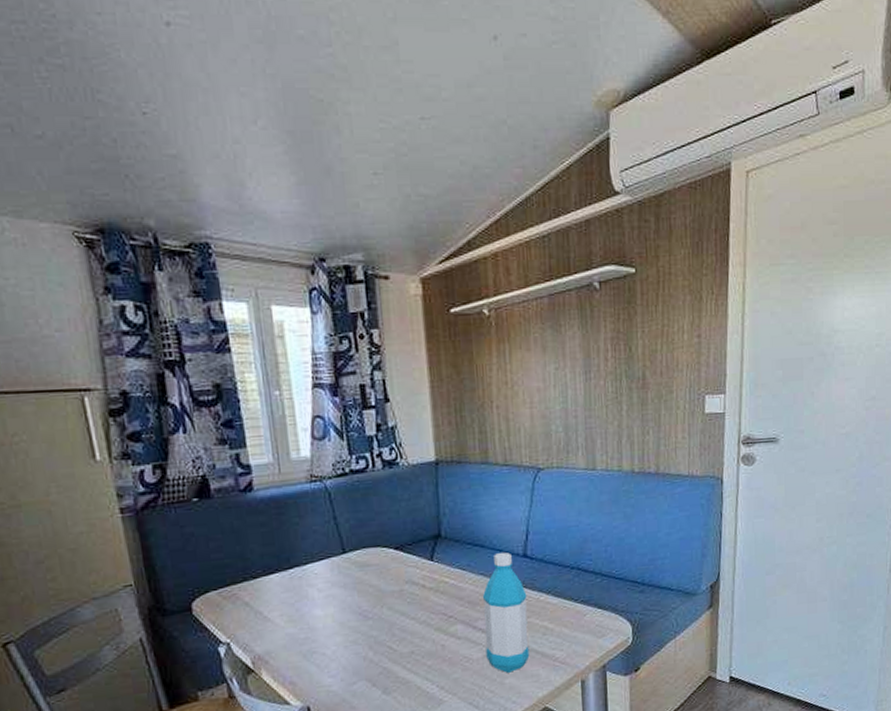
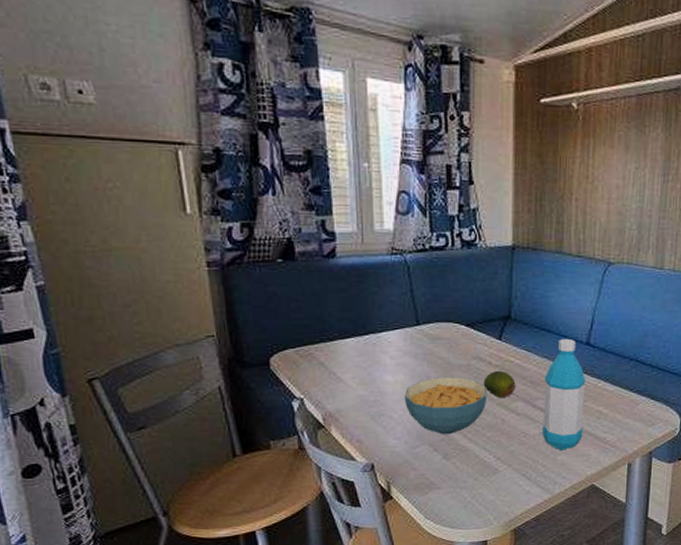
cereal bowl: none [335,604,424,668] -> present [404,377,488,435]
fruit: none [418,593,453,622] -> present [483,370,516,397]

